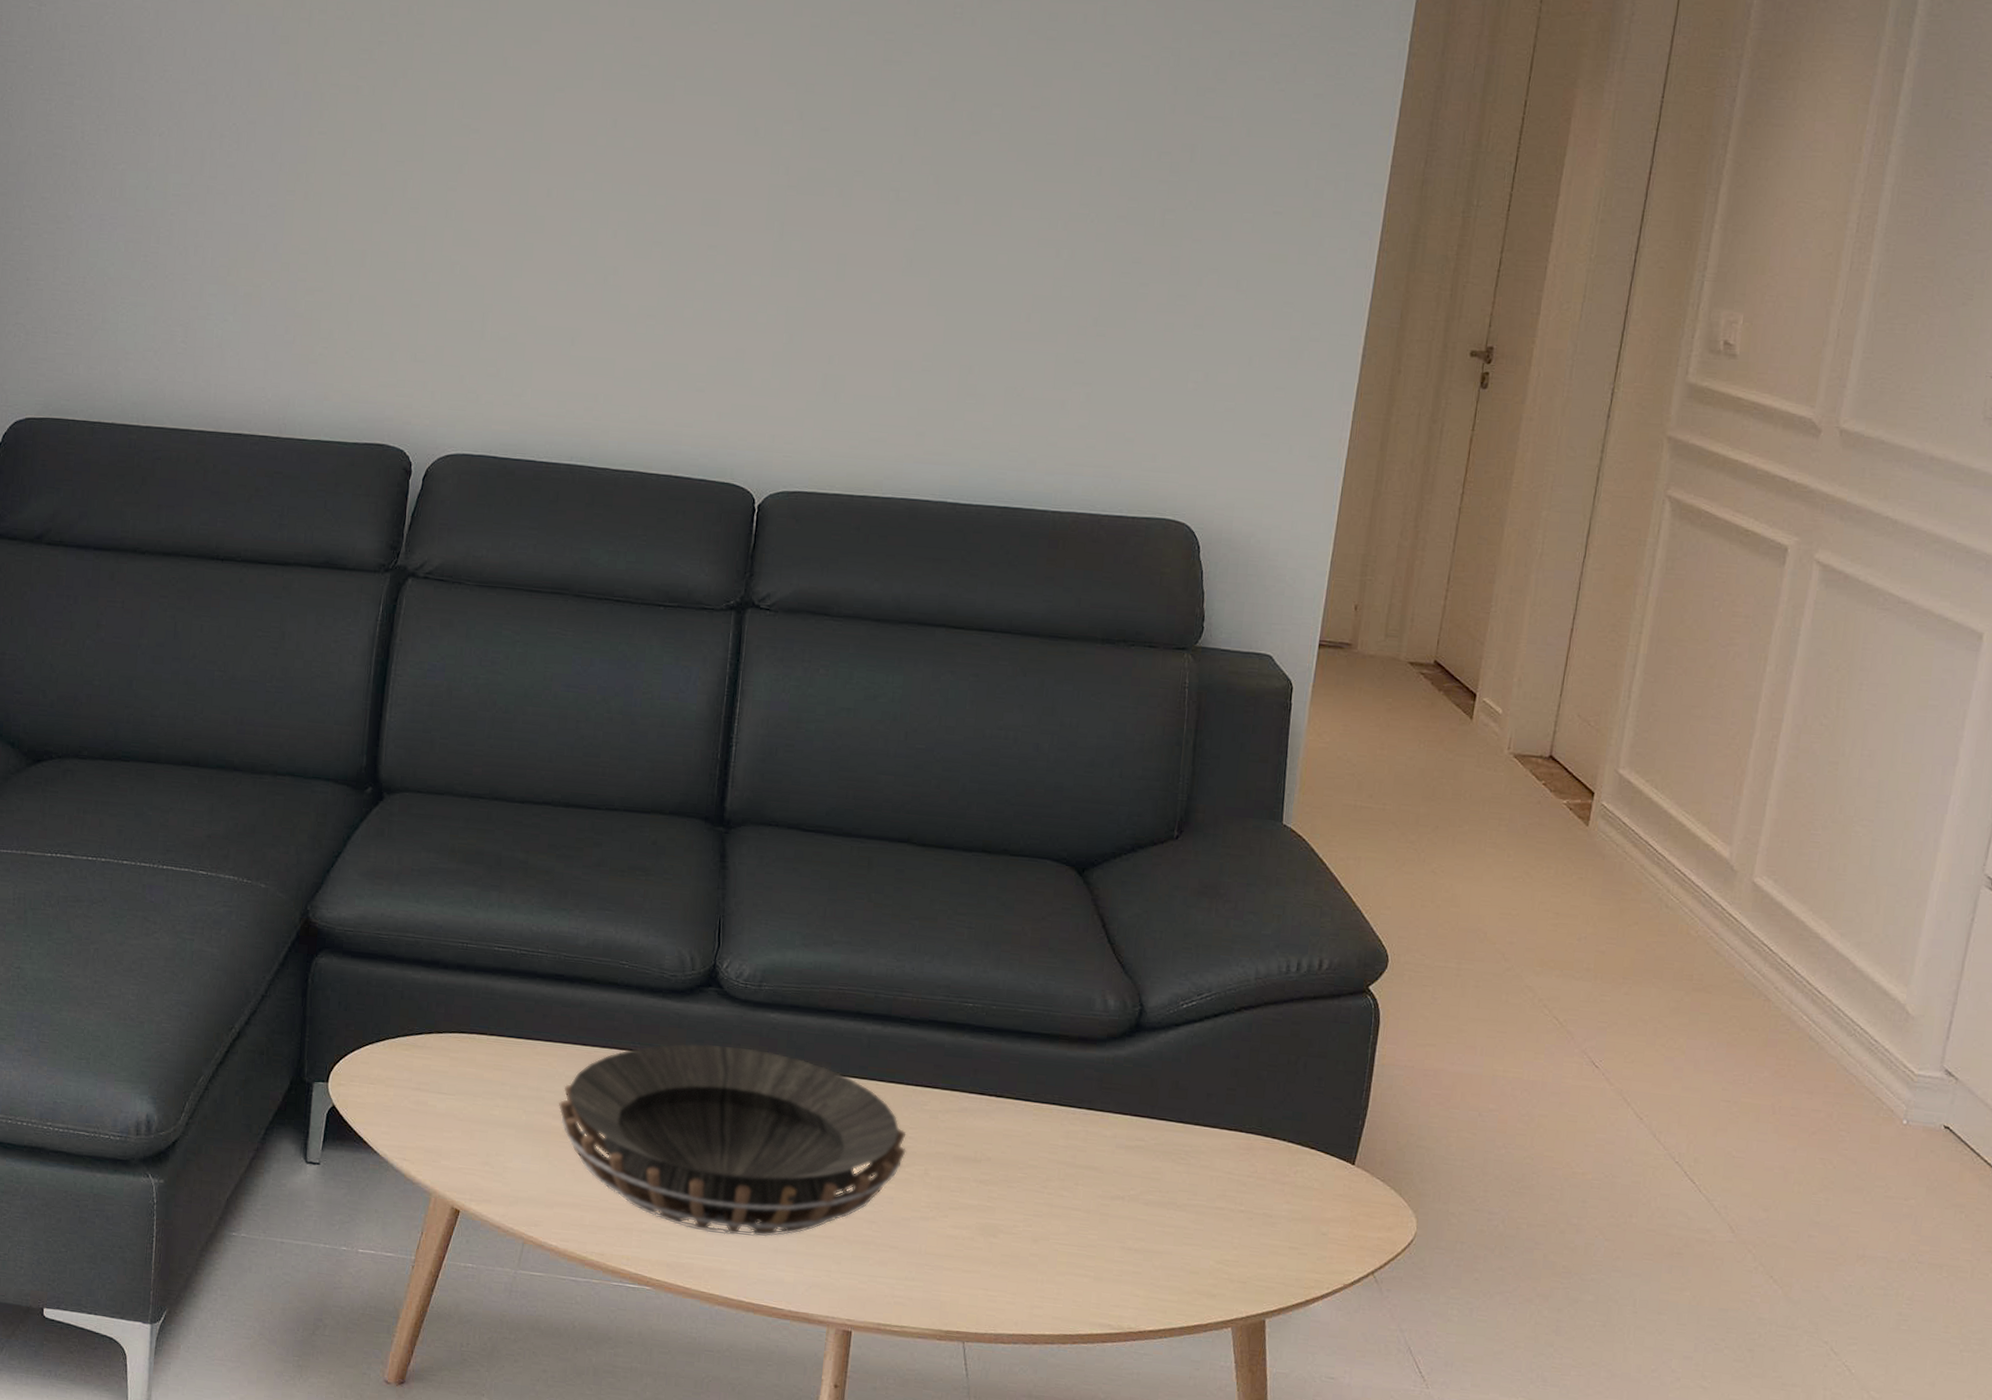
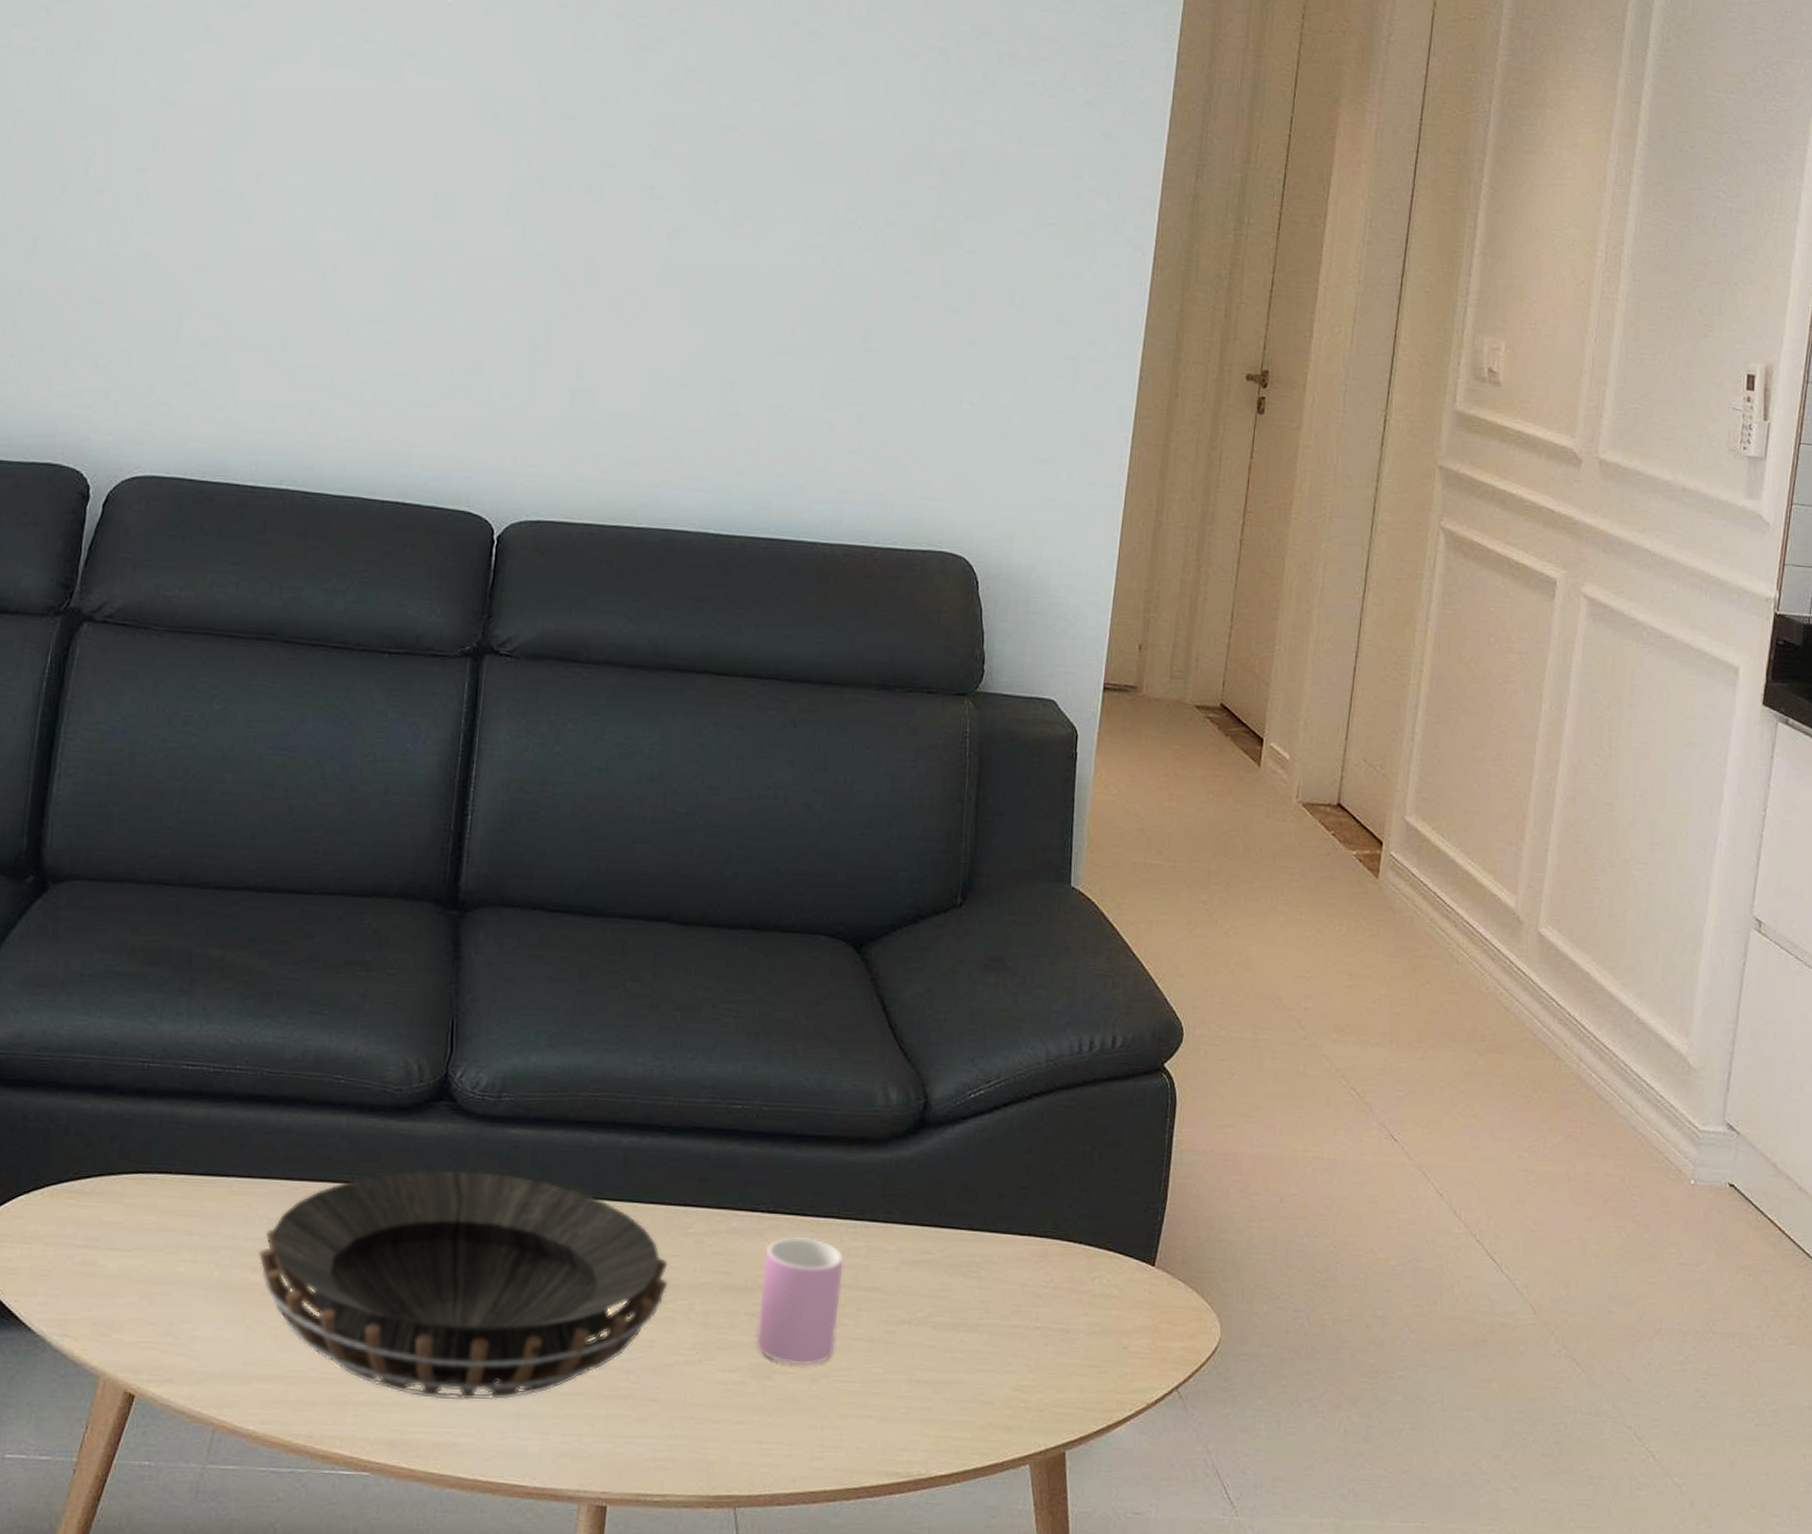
cup: none [983,1118,1064,1228] -> present [755,1237,844,1365]

